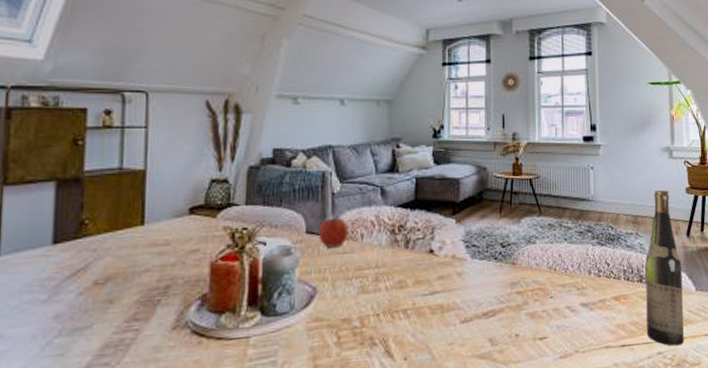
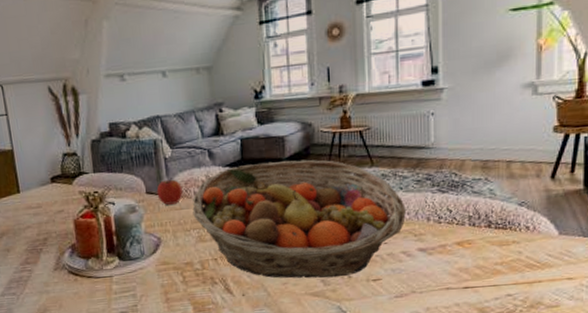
fruit basket: none [357,204,570,338] -> present [192,160,406,279]
wine bottle: present [645,189,684,346] -> none [495,130,542,289]

